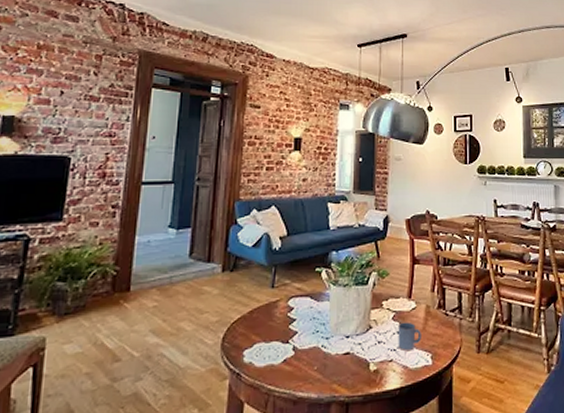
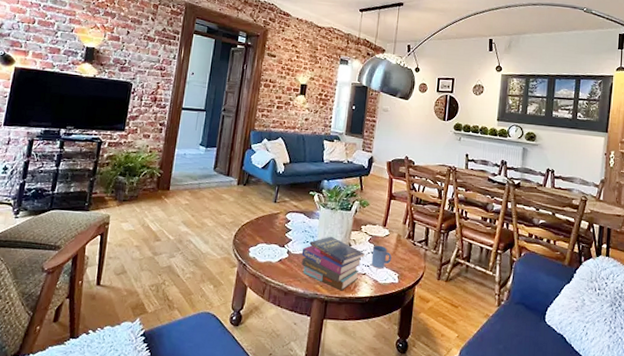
books: none [311,320,389,387] -> present [301,236,365,291]

